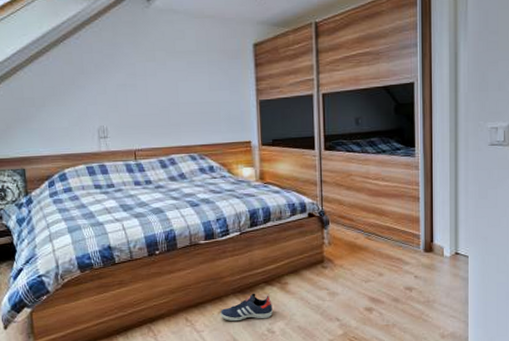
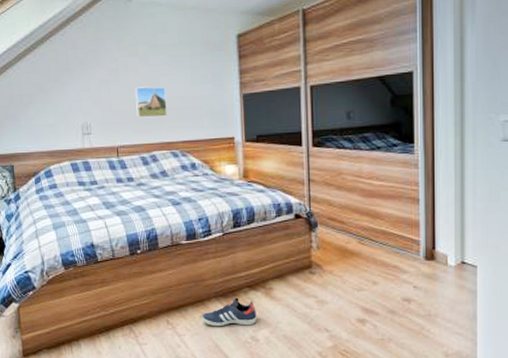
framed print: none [153,91,185,122] -> present [135,86,167,118]

